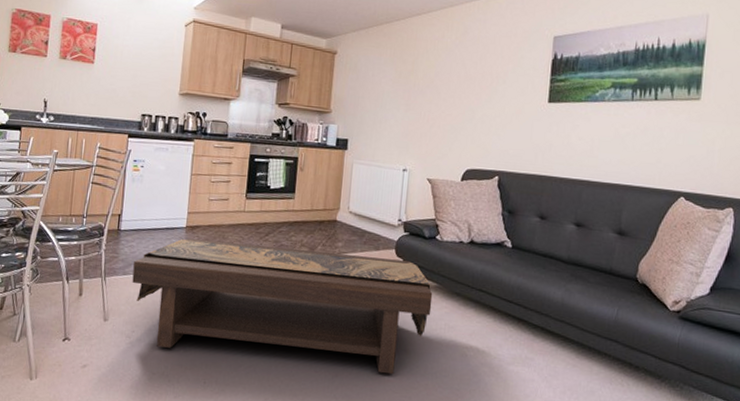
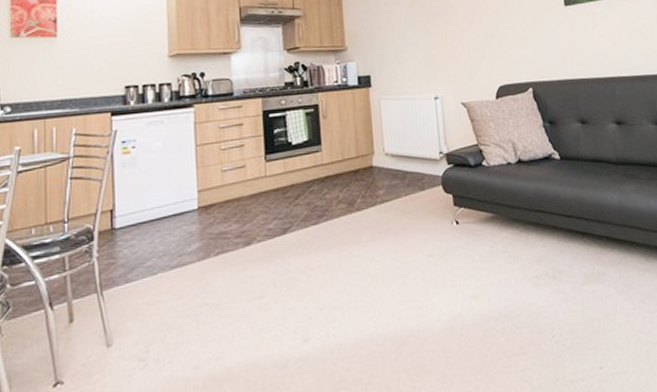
coffee table: present [132,238,433,375] -> none [137,195,493,363]

